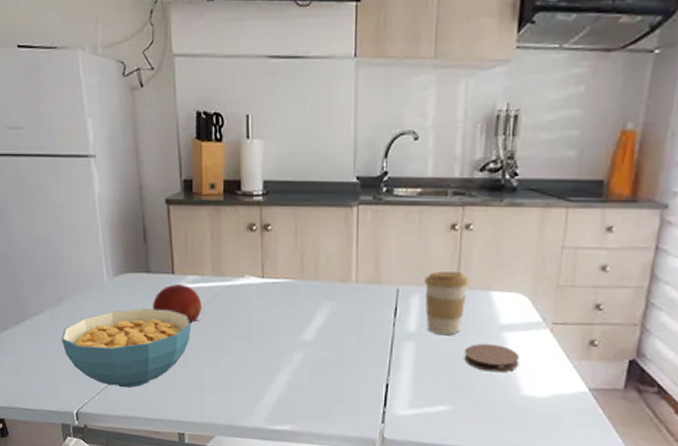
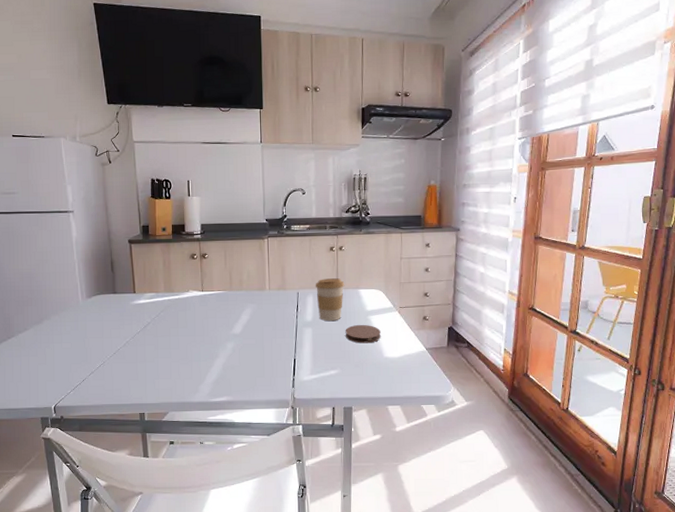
cereal bowl: present [62,308,191,388] -> none [43,320,149,383]
fruit: present [152,284,202,324] -> none [118,300,157,329]

